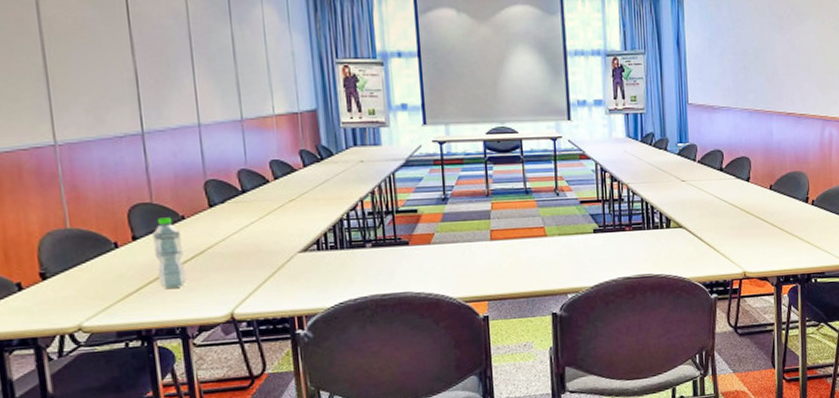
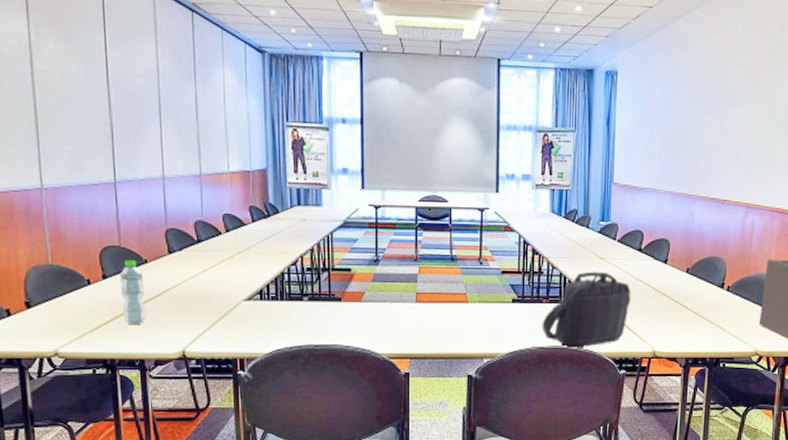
shoulder bag: none [626,194,717,275] -> present [542,271,631,347]

